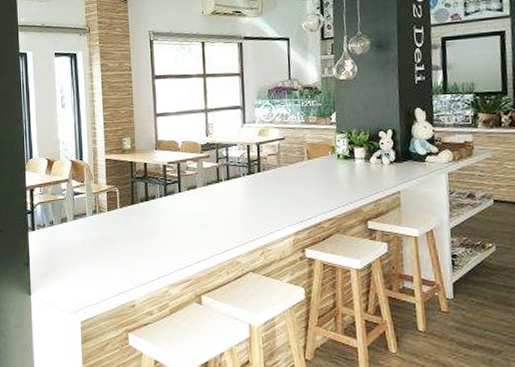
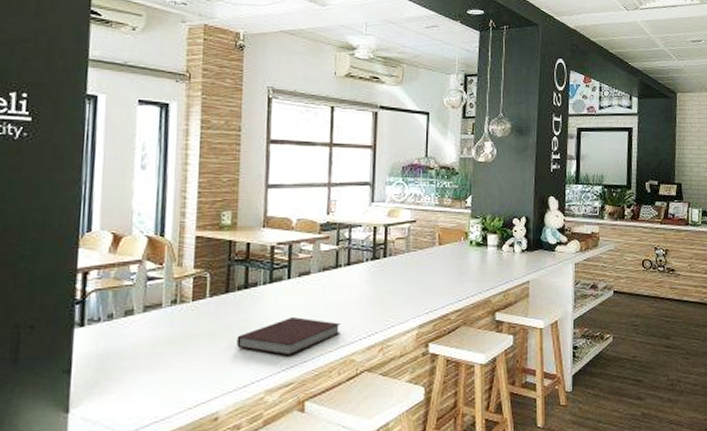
notebook: none [143,225,226,257] -> present [236,317,341,356]

